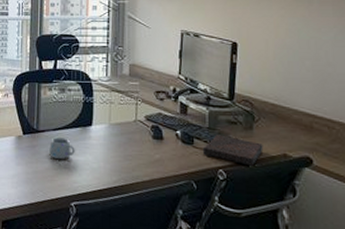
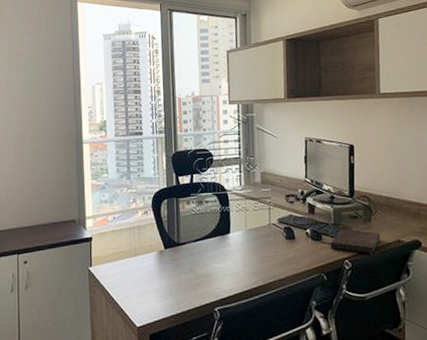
mug: present [49,137,75,160] -> none [191,247,216,269]

